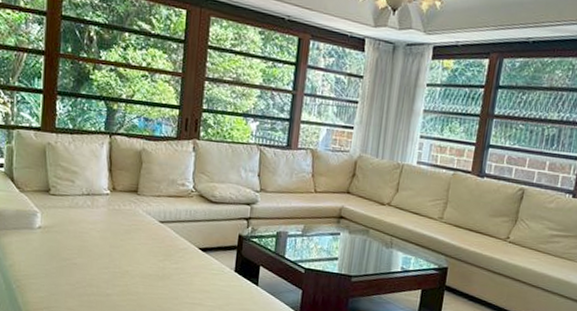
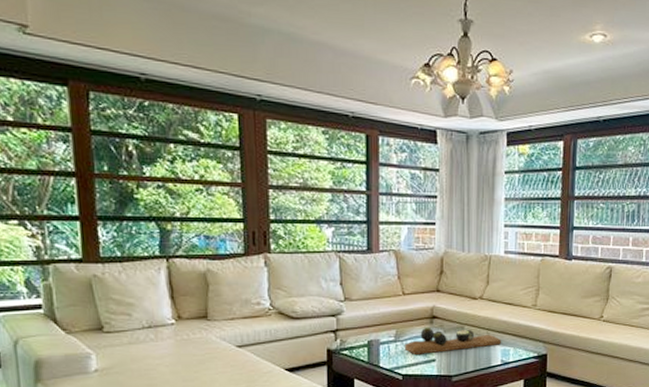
decorative tray: none [309,225,405,253] -> present [404,327,502,354]

